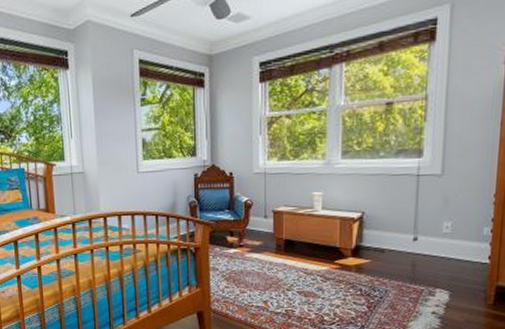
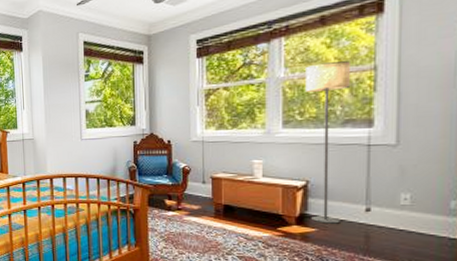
floor lamp: none [363,90,404,254] -> present [305,61,350,224]

